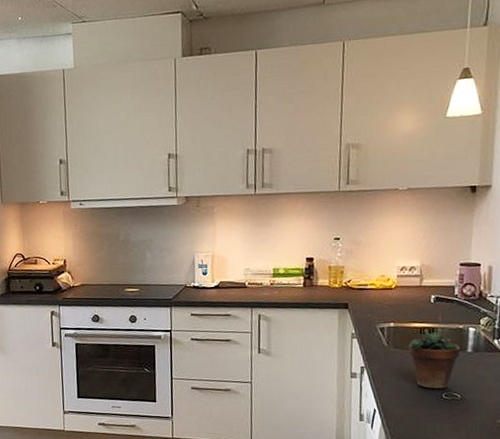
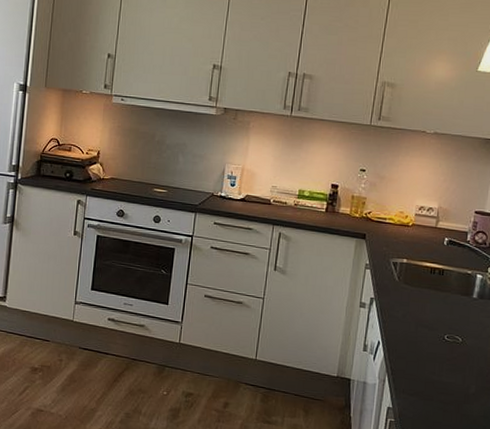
succulent plant: present [409,313,460,389] -> none [418,256,466,331]

